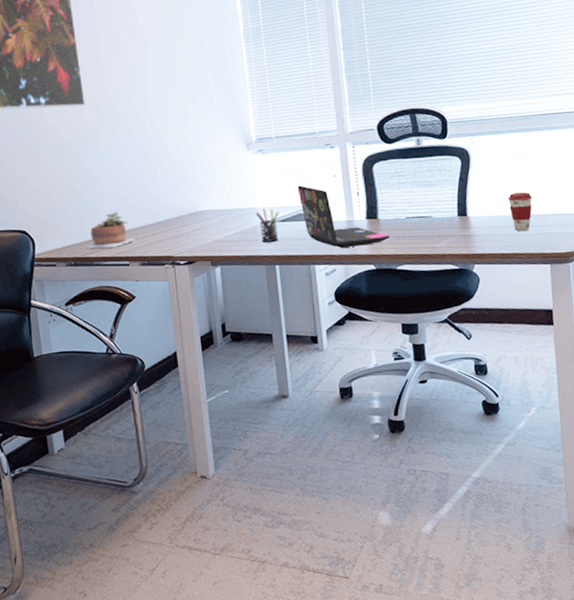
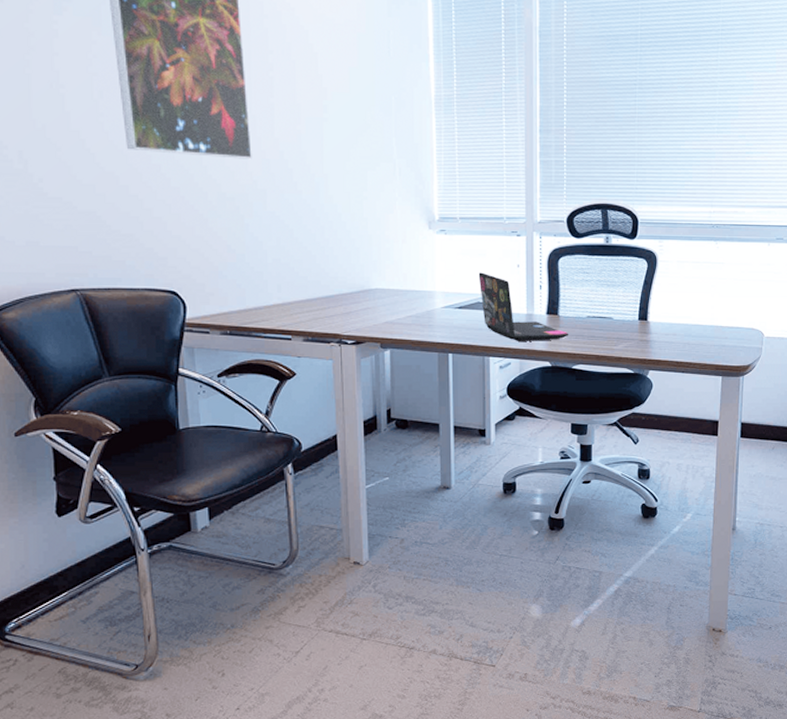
succulent plant: present [84,212,135,249] -> none [242,281,299,320]
pen holder: present [255,208,279,243] -> none [432,292,457,329]
coffee cup: present [507,192,532,231] -> none [689,302,713,340]

